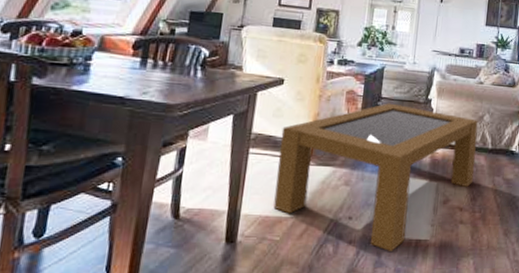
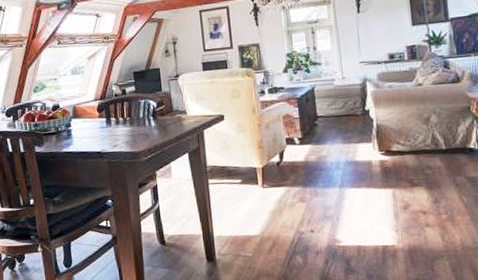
coffee table: present [273,103,479,251] -> none [232,120,432,259]

